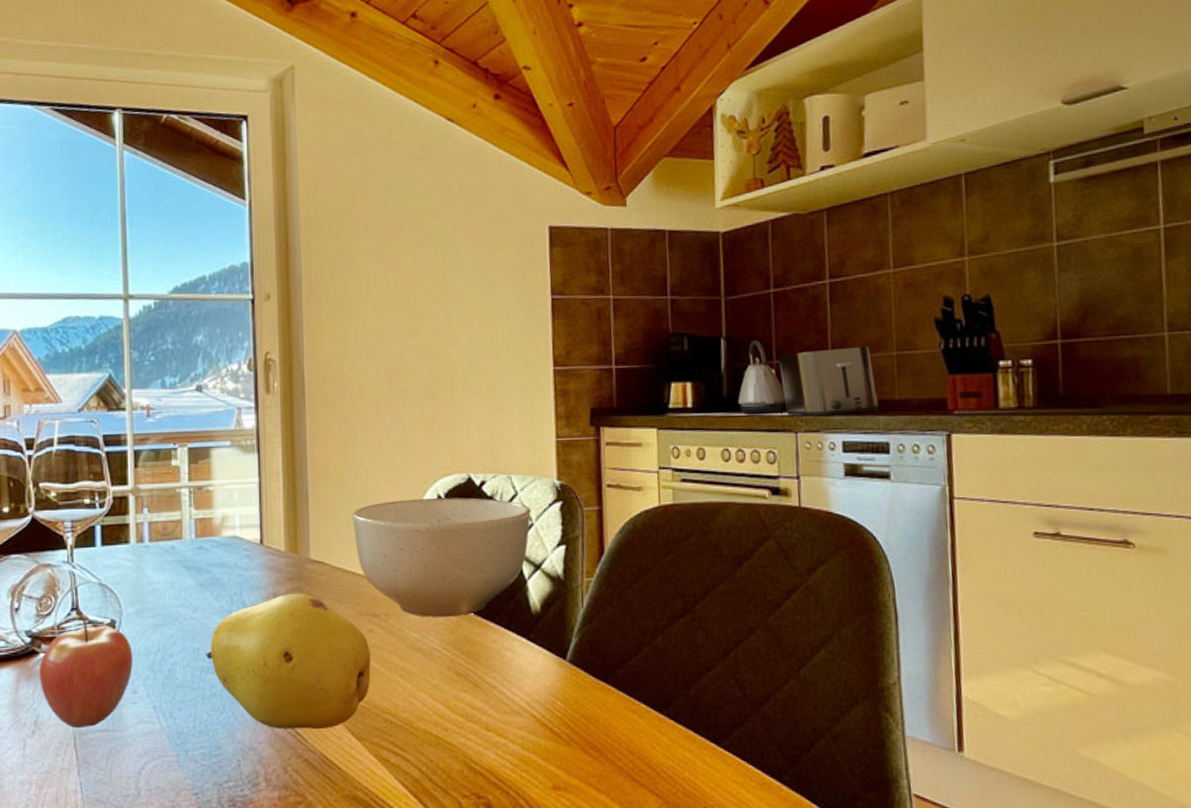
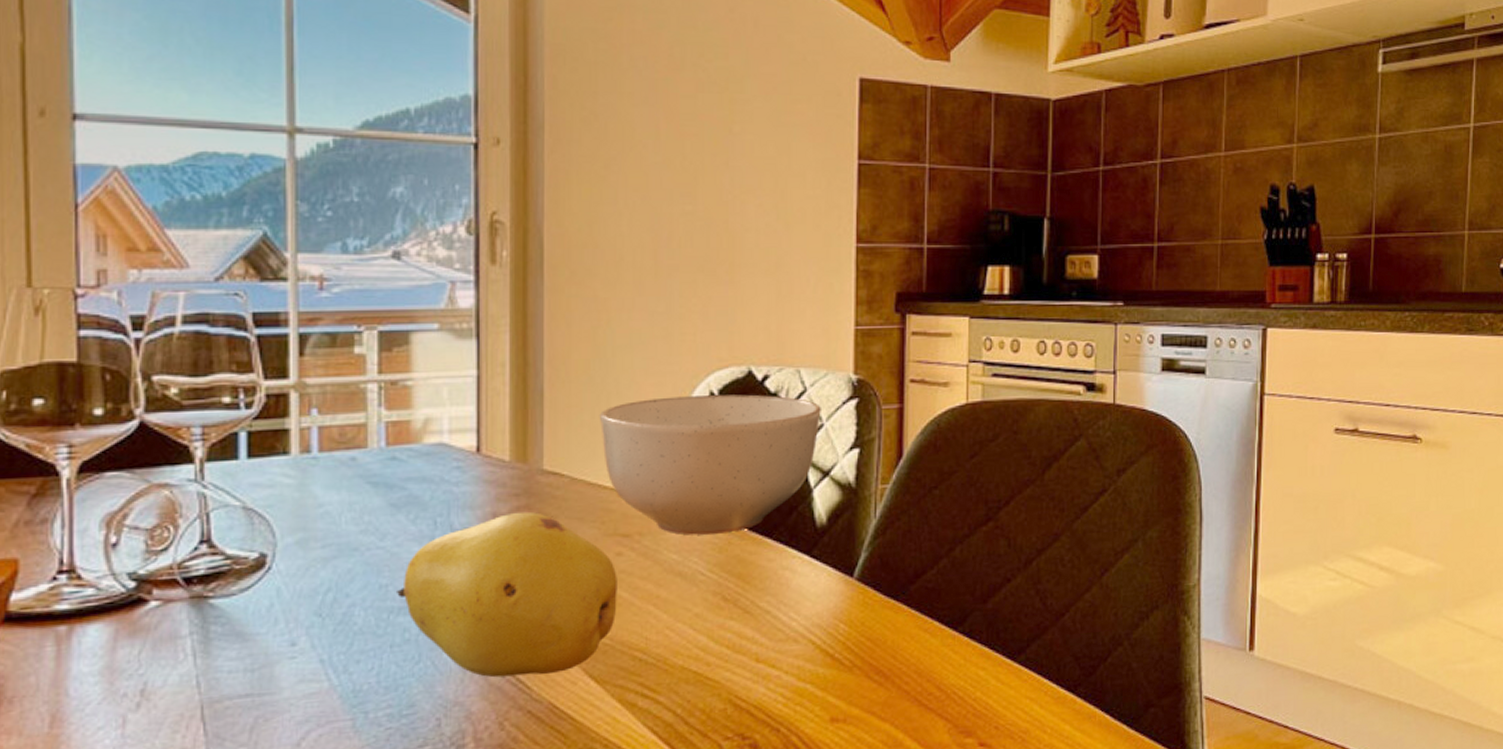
fruit: present [40,611,133,729] -> none [149,543,291,696]
kettle: present [738,339,787,415] -> none [1058,221,1108,304]
toaster: present [778,346,880,417] -> none [1103,233,1201,307]

